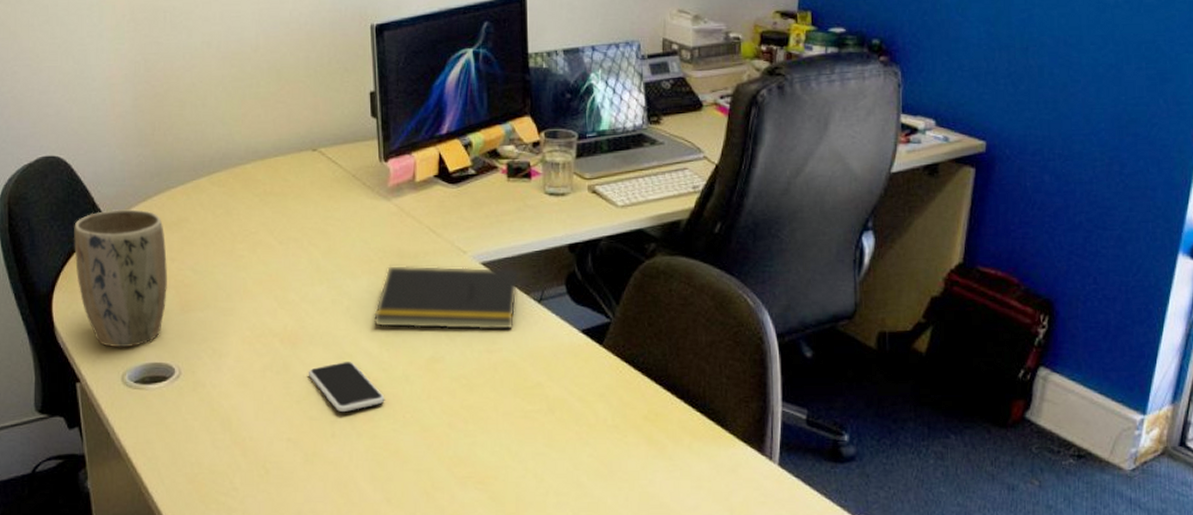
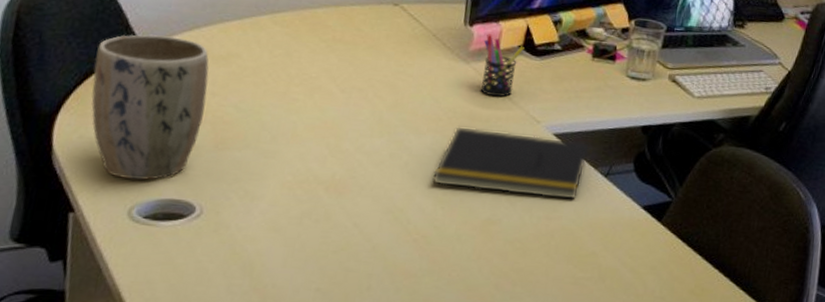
smartphone: present [308,362,385,412] -> none [350,216,432,266]
pen holder: none [401,167,440,231] -> present [480,34,524,97]

